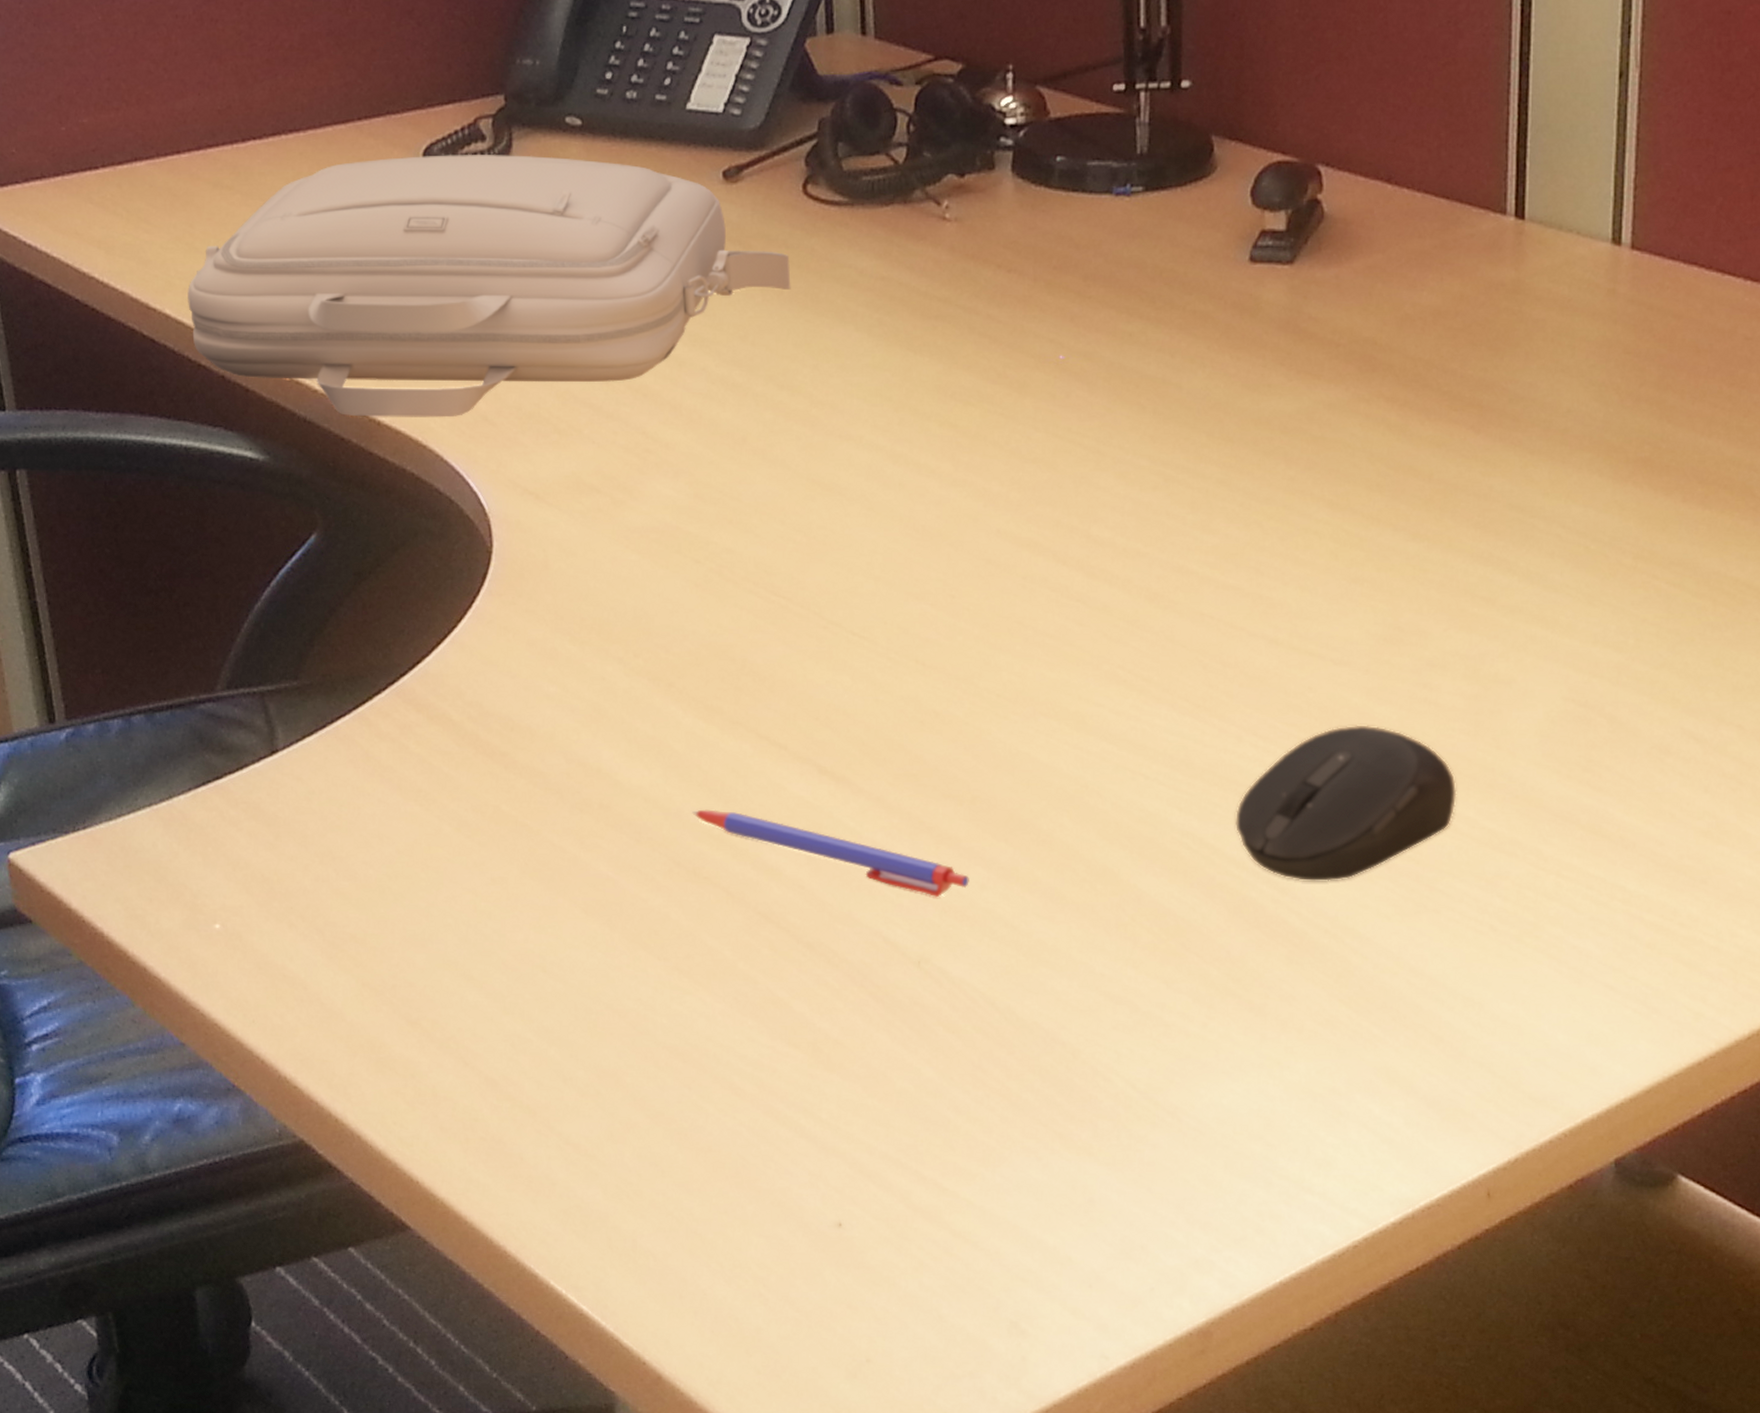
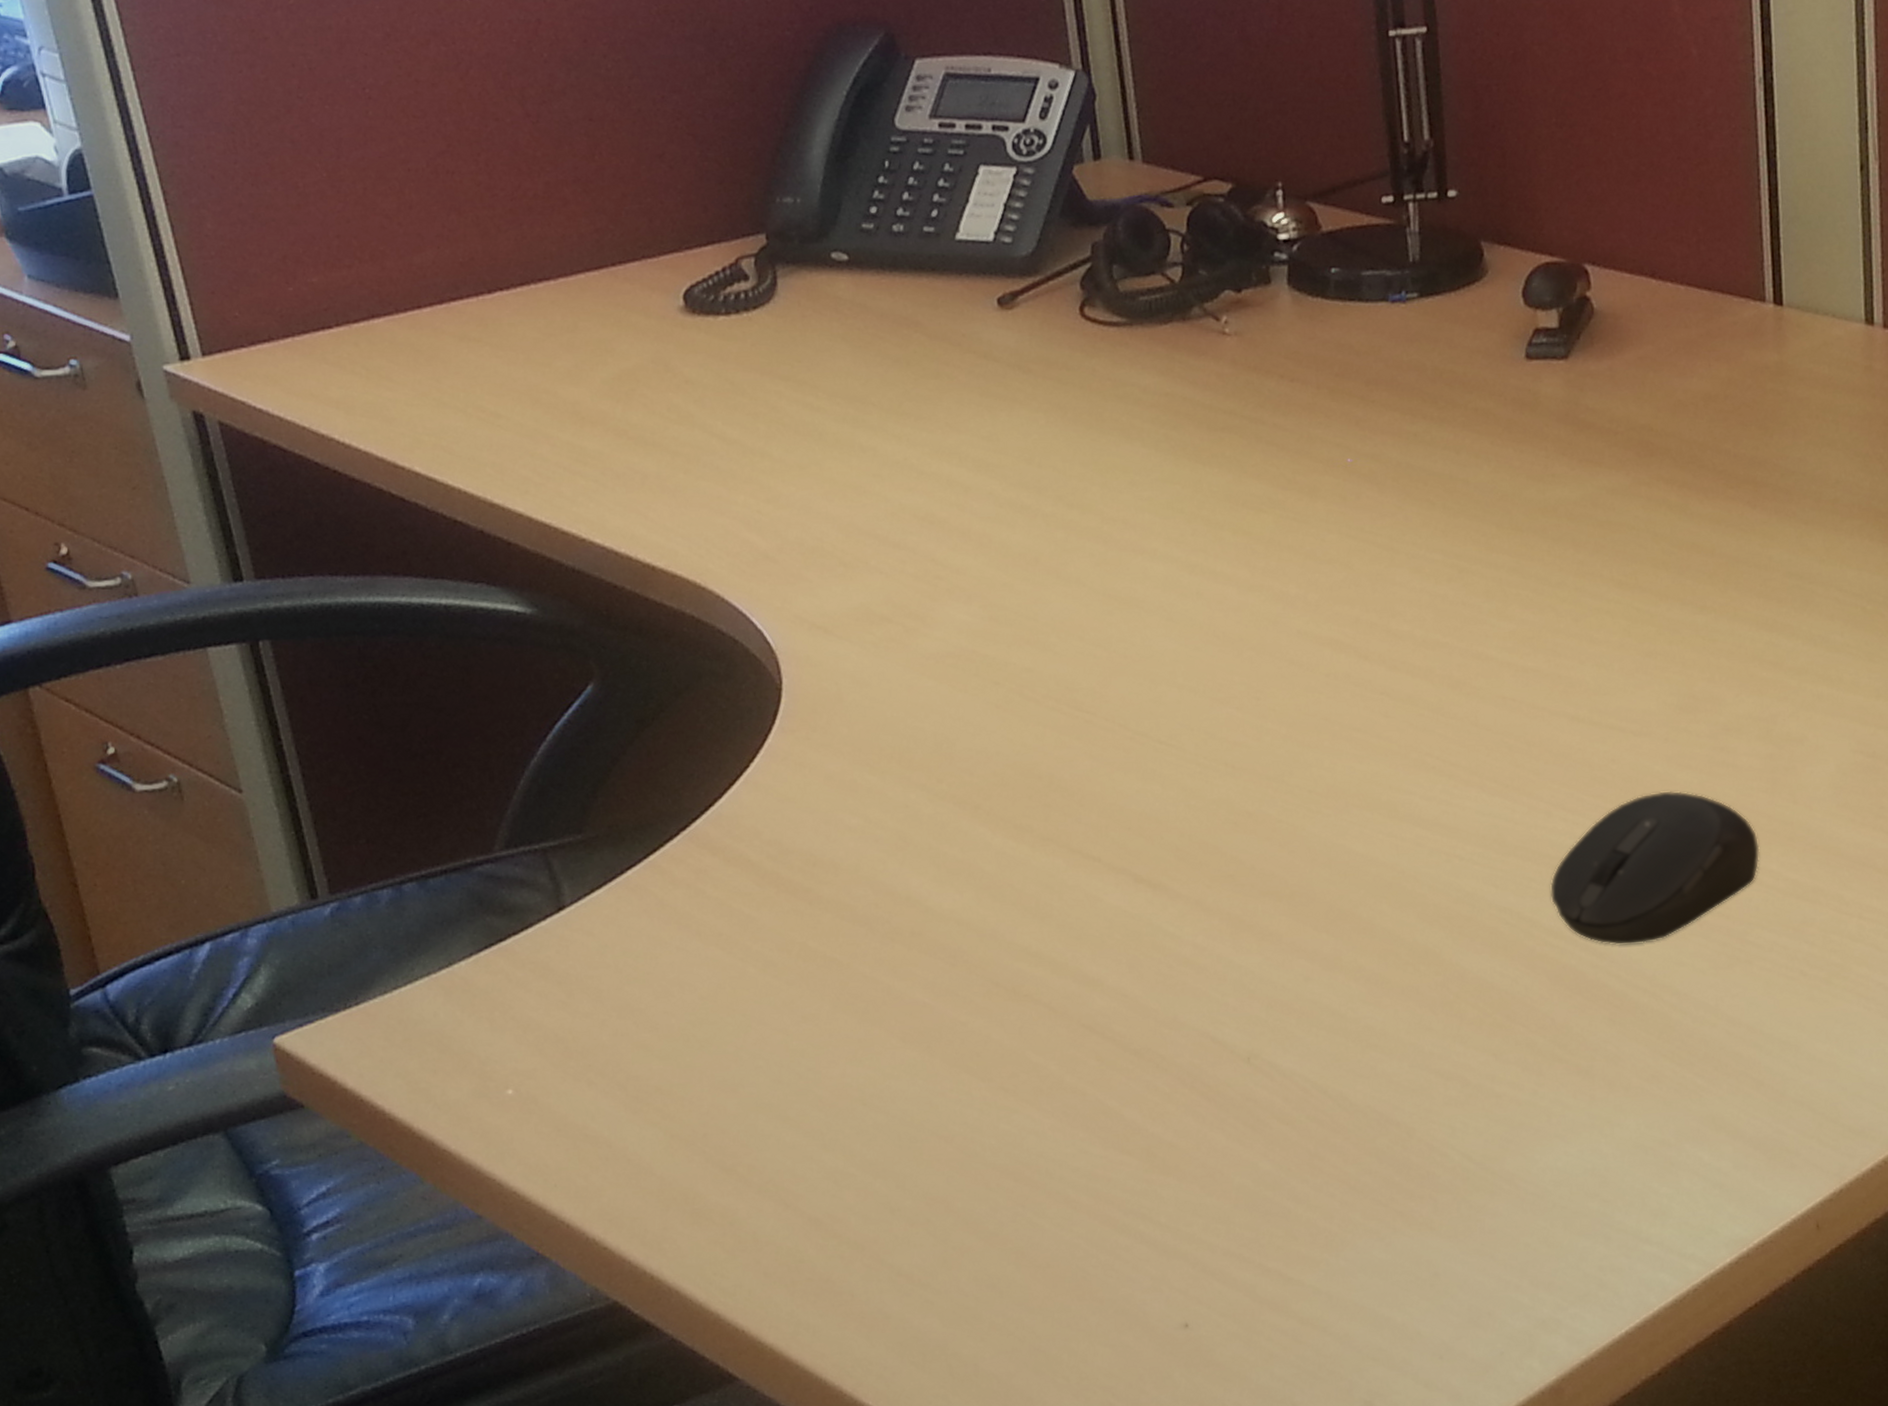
laptop bag: present [187,155,791,418] -> none [438,292,1075,563]
pen: present [692,809,969,898] -> none [1007,927,1294,994]

